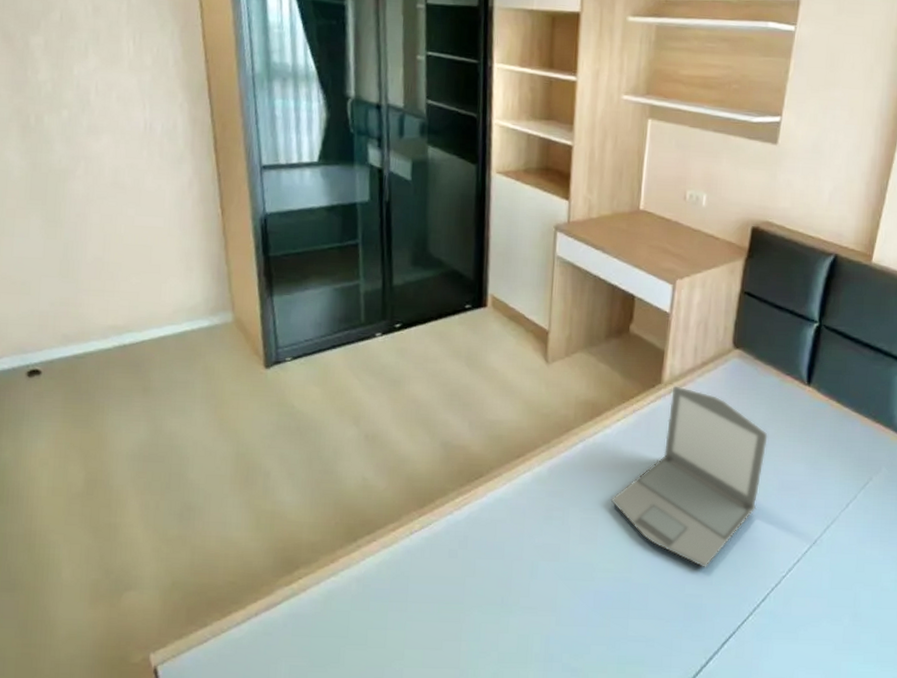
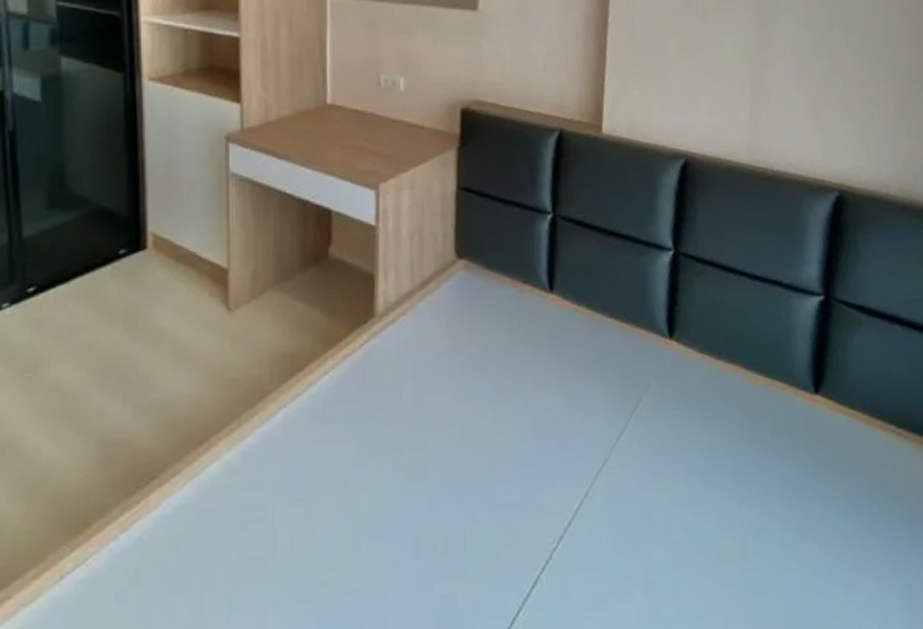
laptop: present [610,386,768,568] -> none [325,316,512,556]

